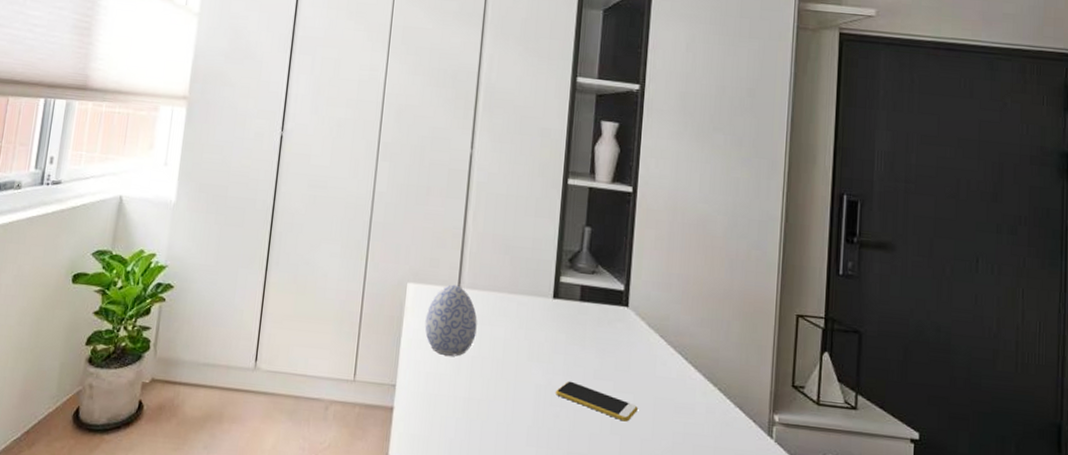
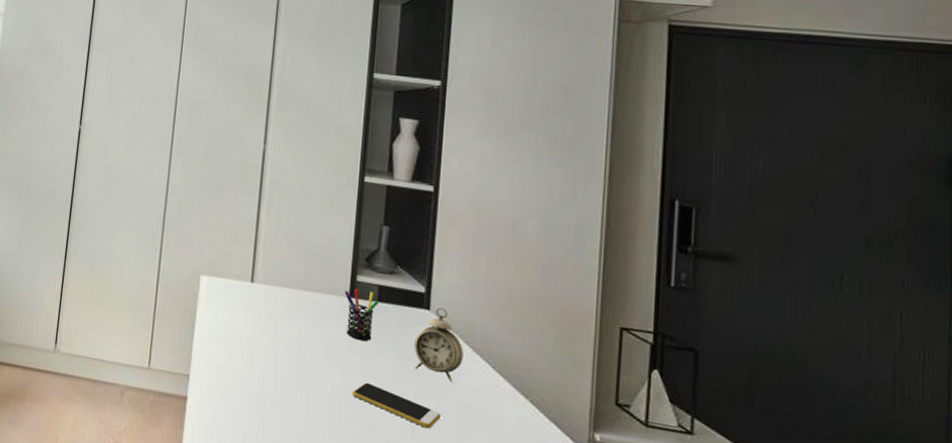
decorative egg: present [425,284,477,356] -> none [218,278,271,351]
pen holder: none [548,289,581,341] -> present [344,288,379,342]
alarm clock: none [614,304,659,375] -> present [414,307,464,382]

